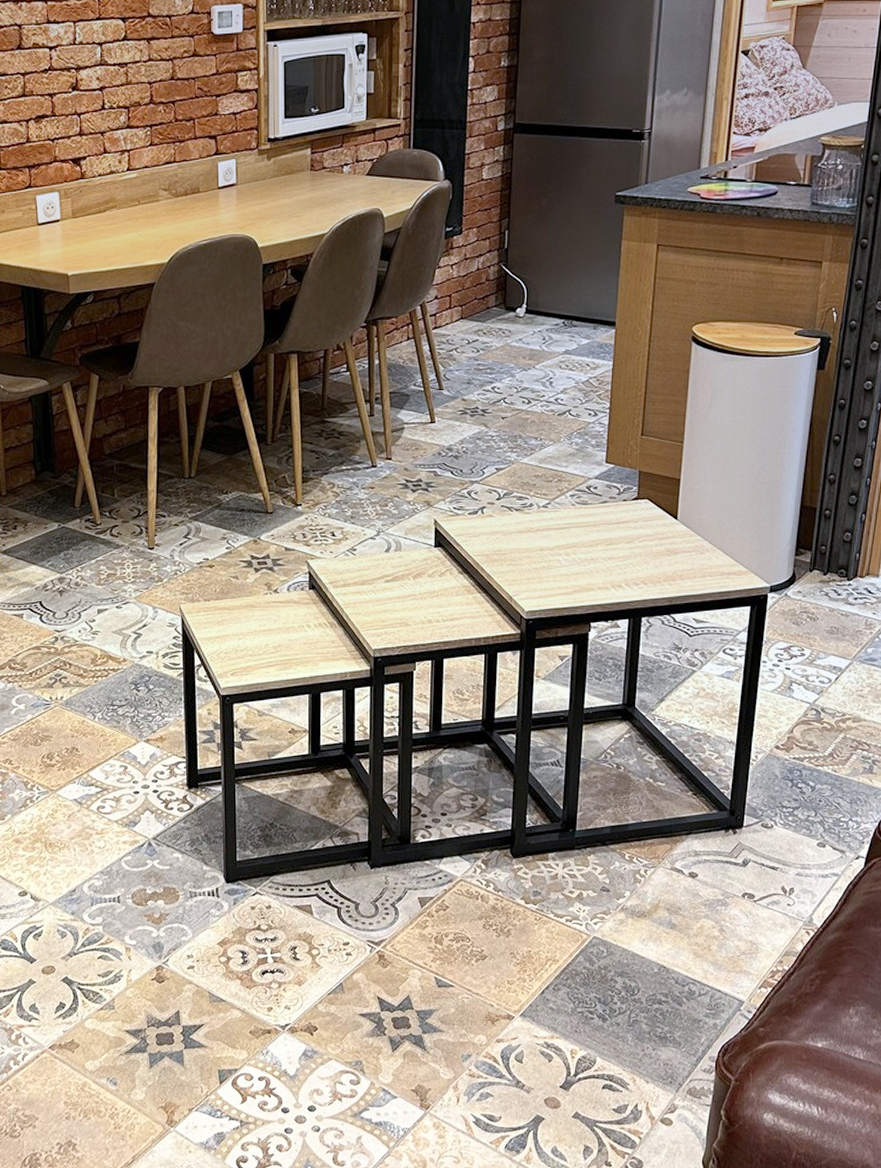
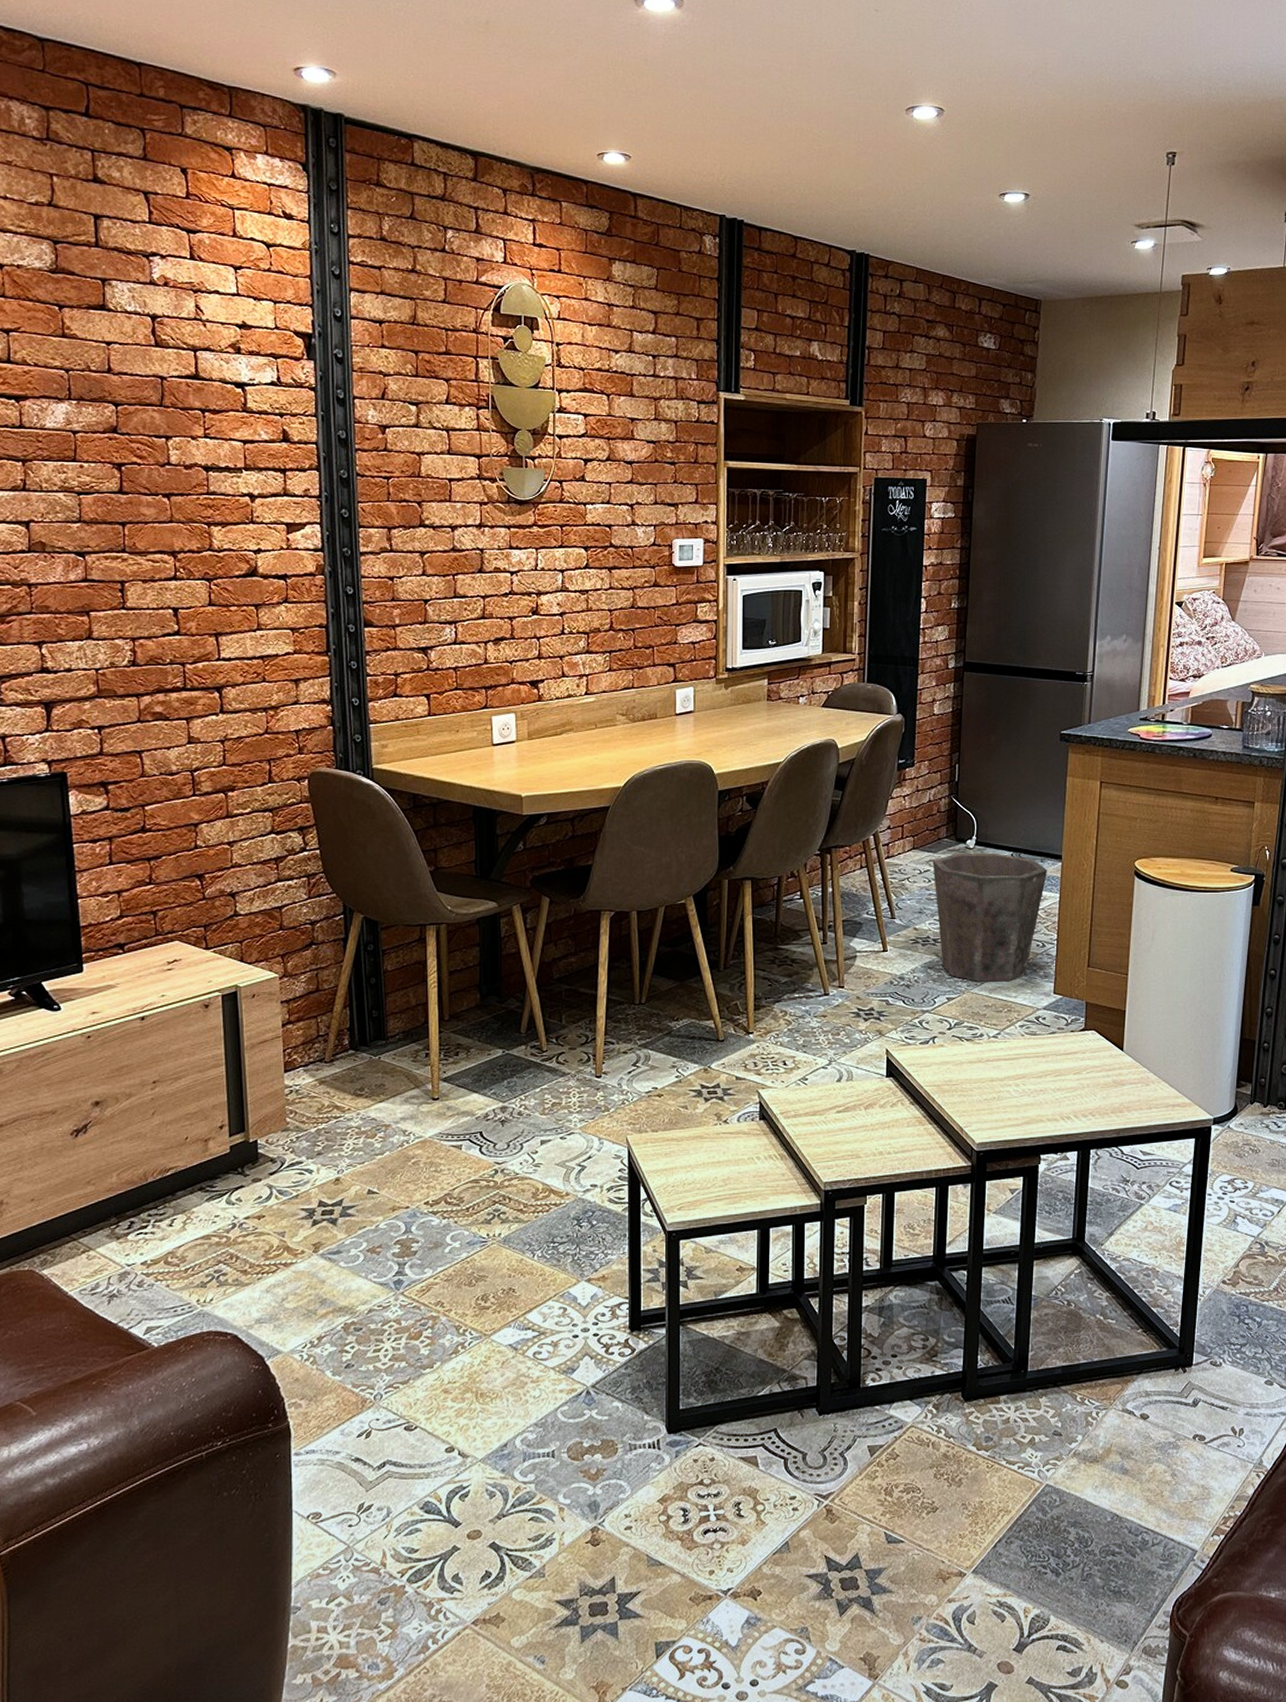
waste bin: none [481,322,601,452] -> present [932,854,1048,982]

